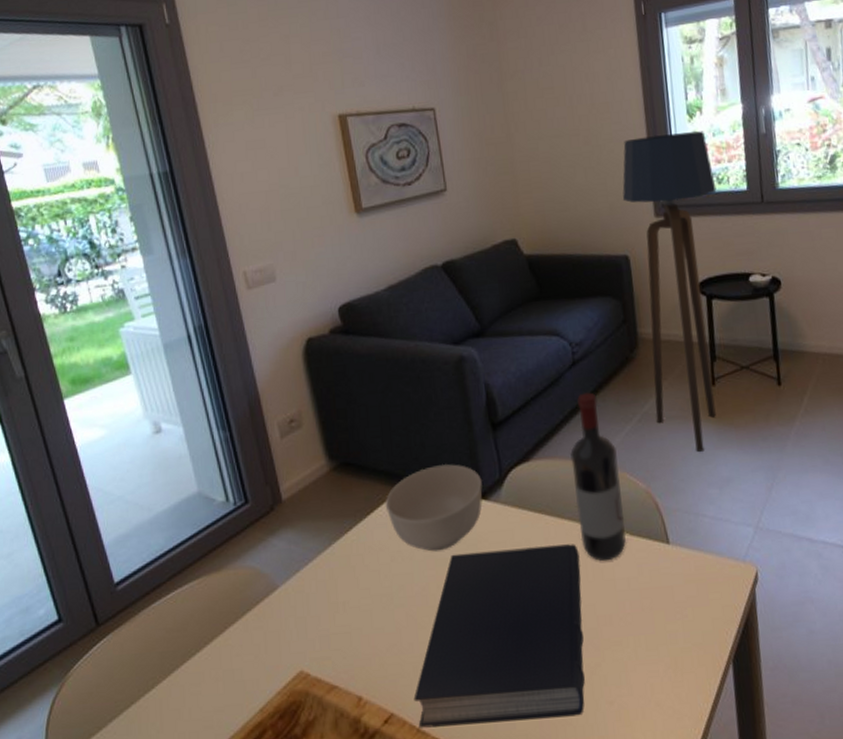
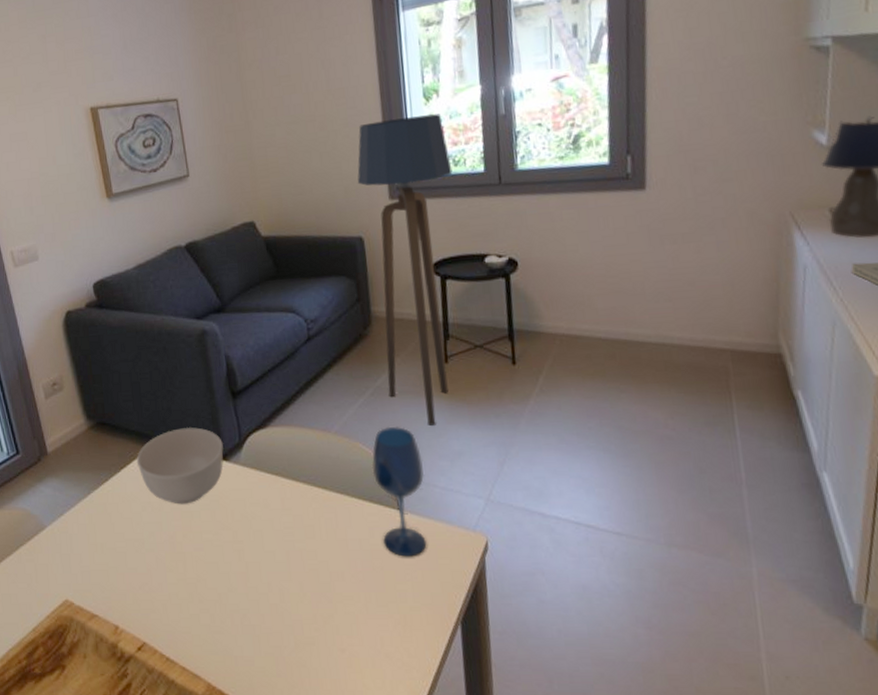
book: present [413,544,585,728] -> none [163,505,318,659]
wine bottle: present [569,392,626,561] -> none [304,366,358,522]
wineglass: none [639,454,697,594] -> present [371,426,427,557]

